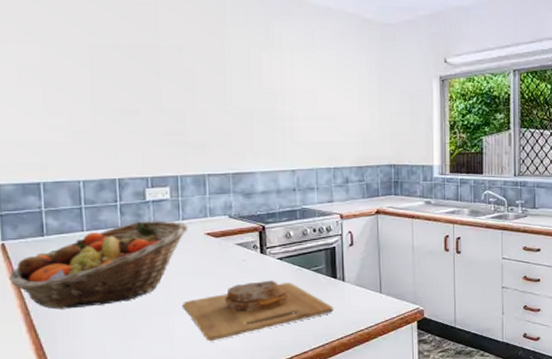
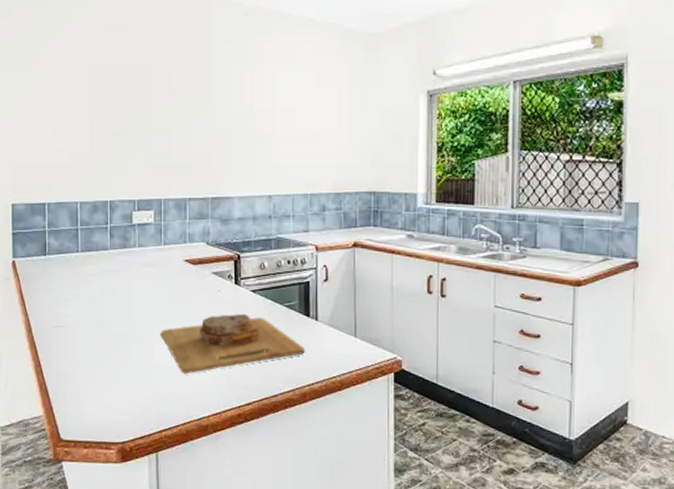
fruit basket: present [9,221,189,310] -> none [17,244,169,329]

